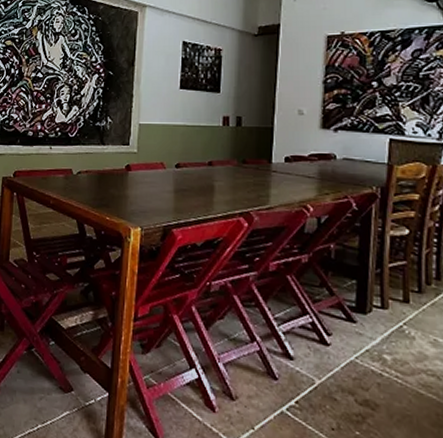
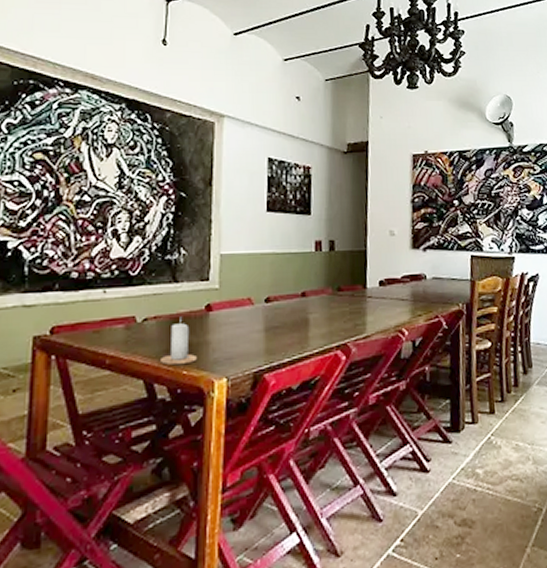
candle: none [90,176,117,212] -> present [161,320,197,366]

